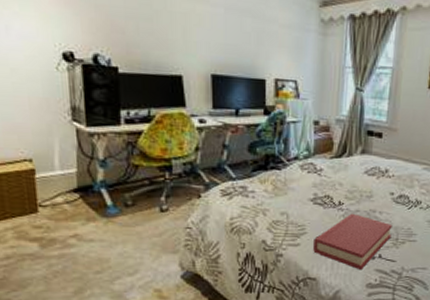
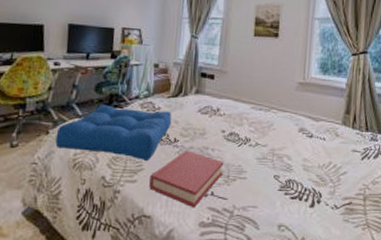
seat cushion: none [209,165,335,224] -> present [55,103,171,160]

